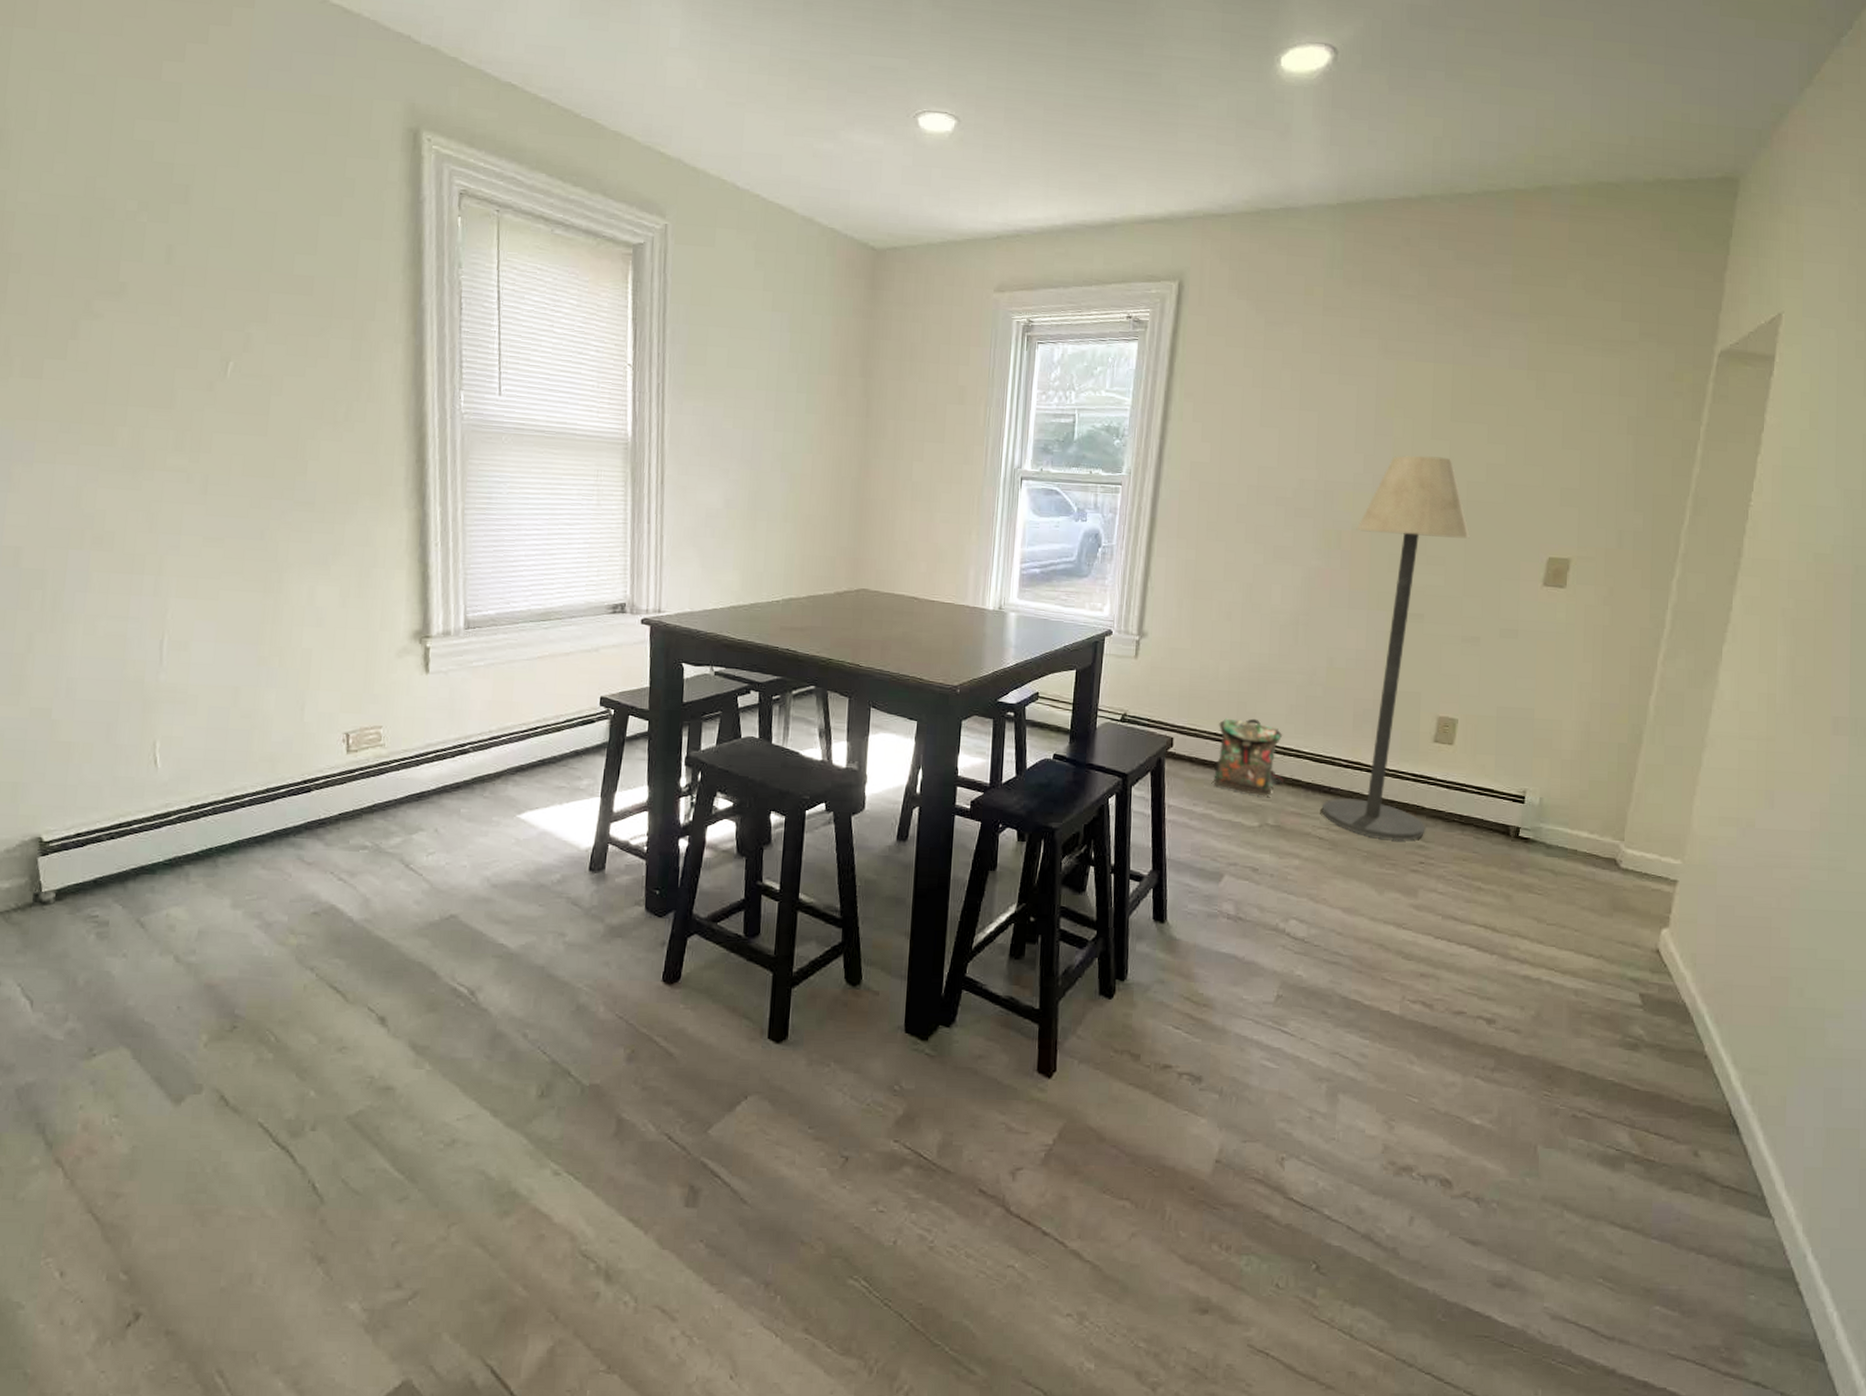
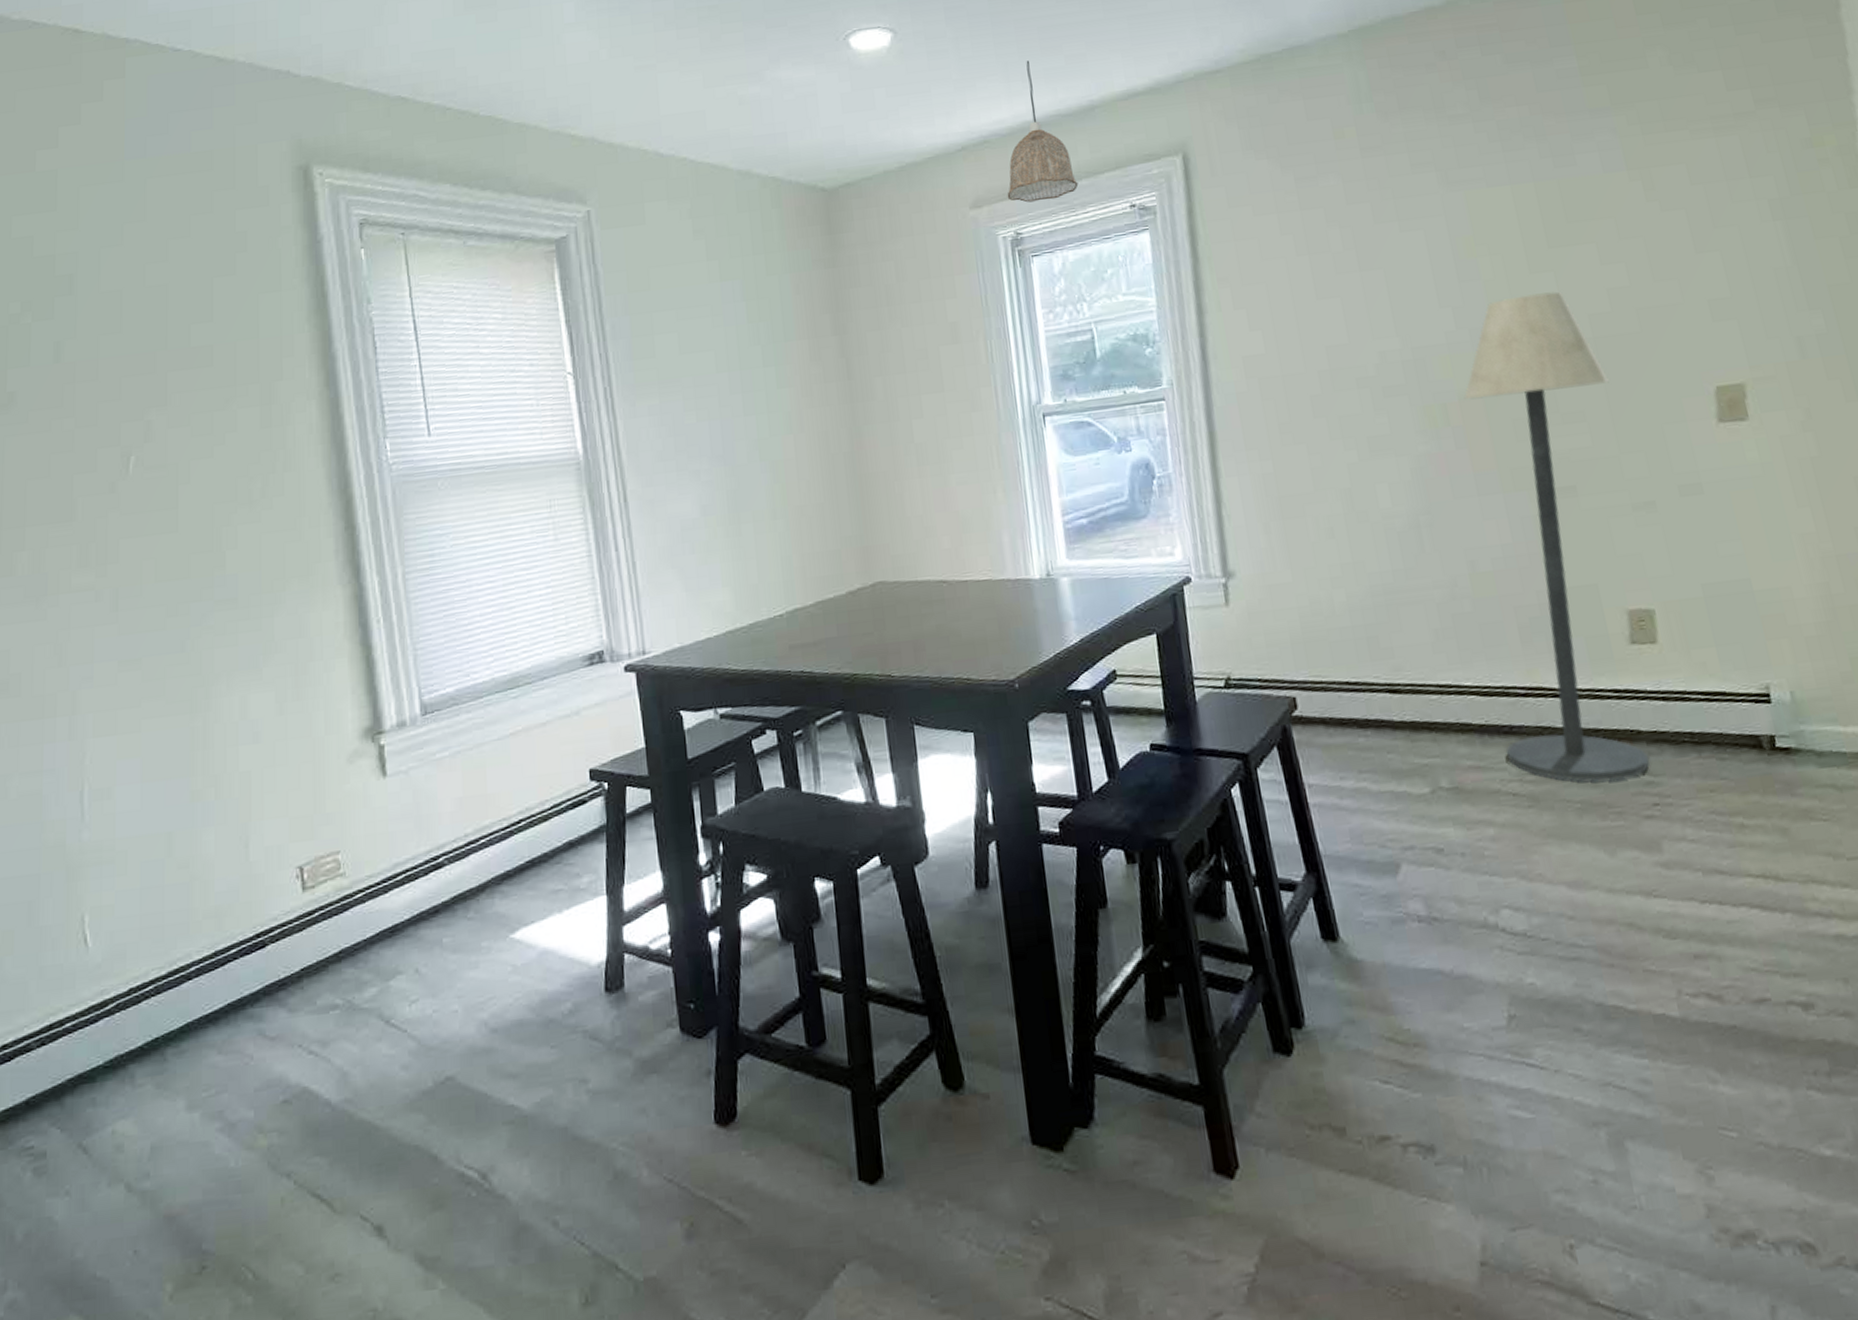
pendant lamp: none [1027,171,1088,298] -> present [1007,60,1079,203]
backpack: present [1214,718,1284,797] -> none [1349,654,1449,753]

